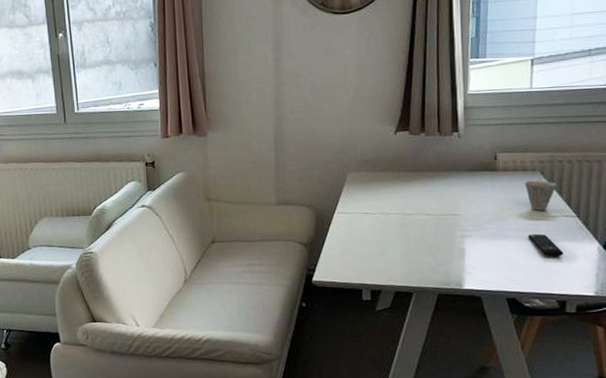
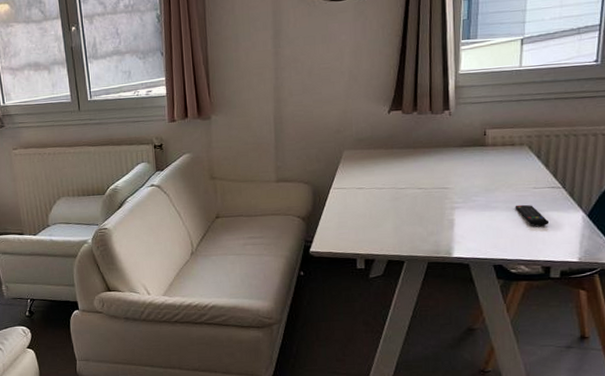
cup: present [525,180,557,211] -> none [513,154,544,183]

